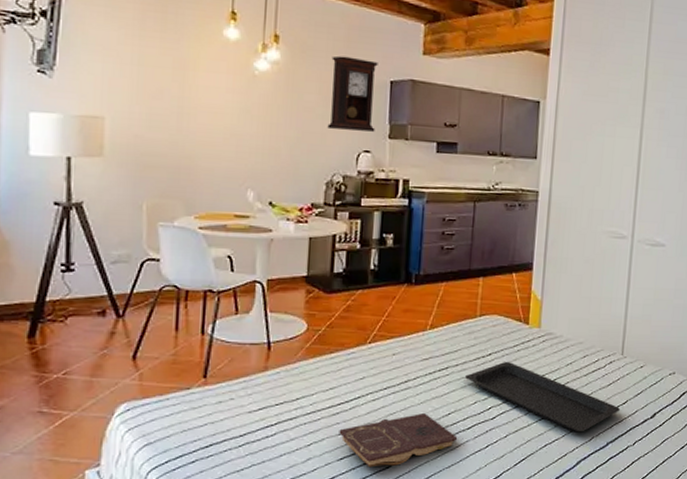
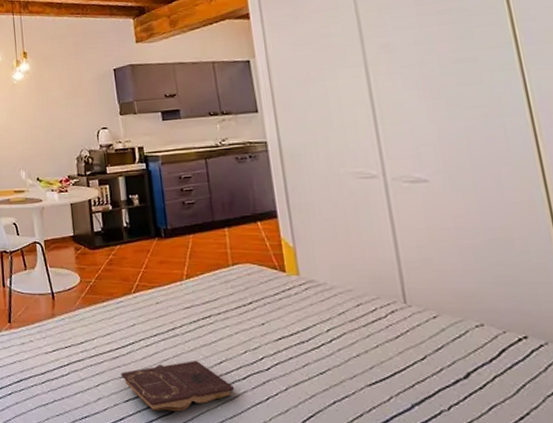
pendulum clock: present [327,55,378,132] -> none [66,56,108,115]
serving tray: present [465,362,620,432] -> none [230,311,418,391]

